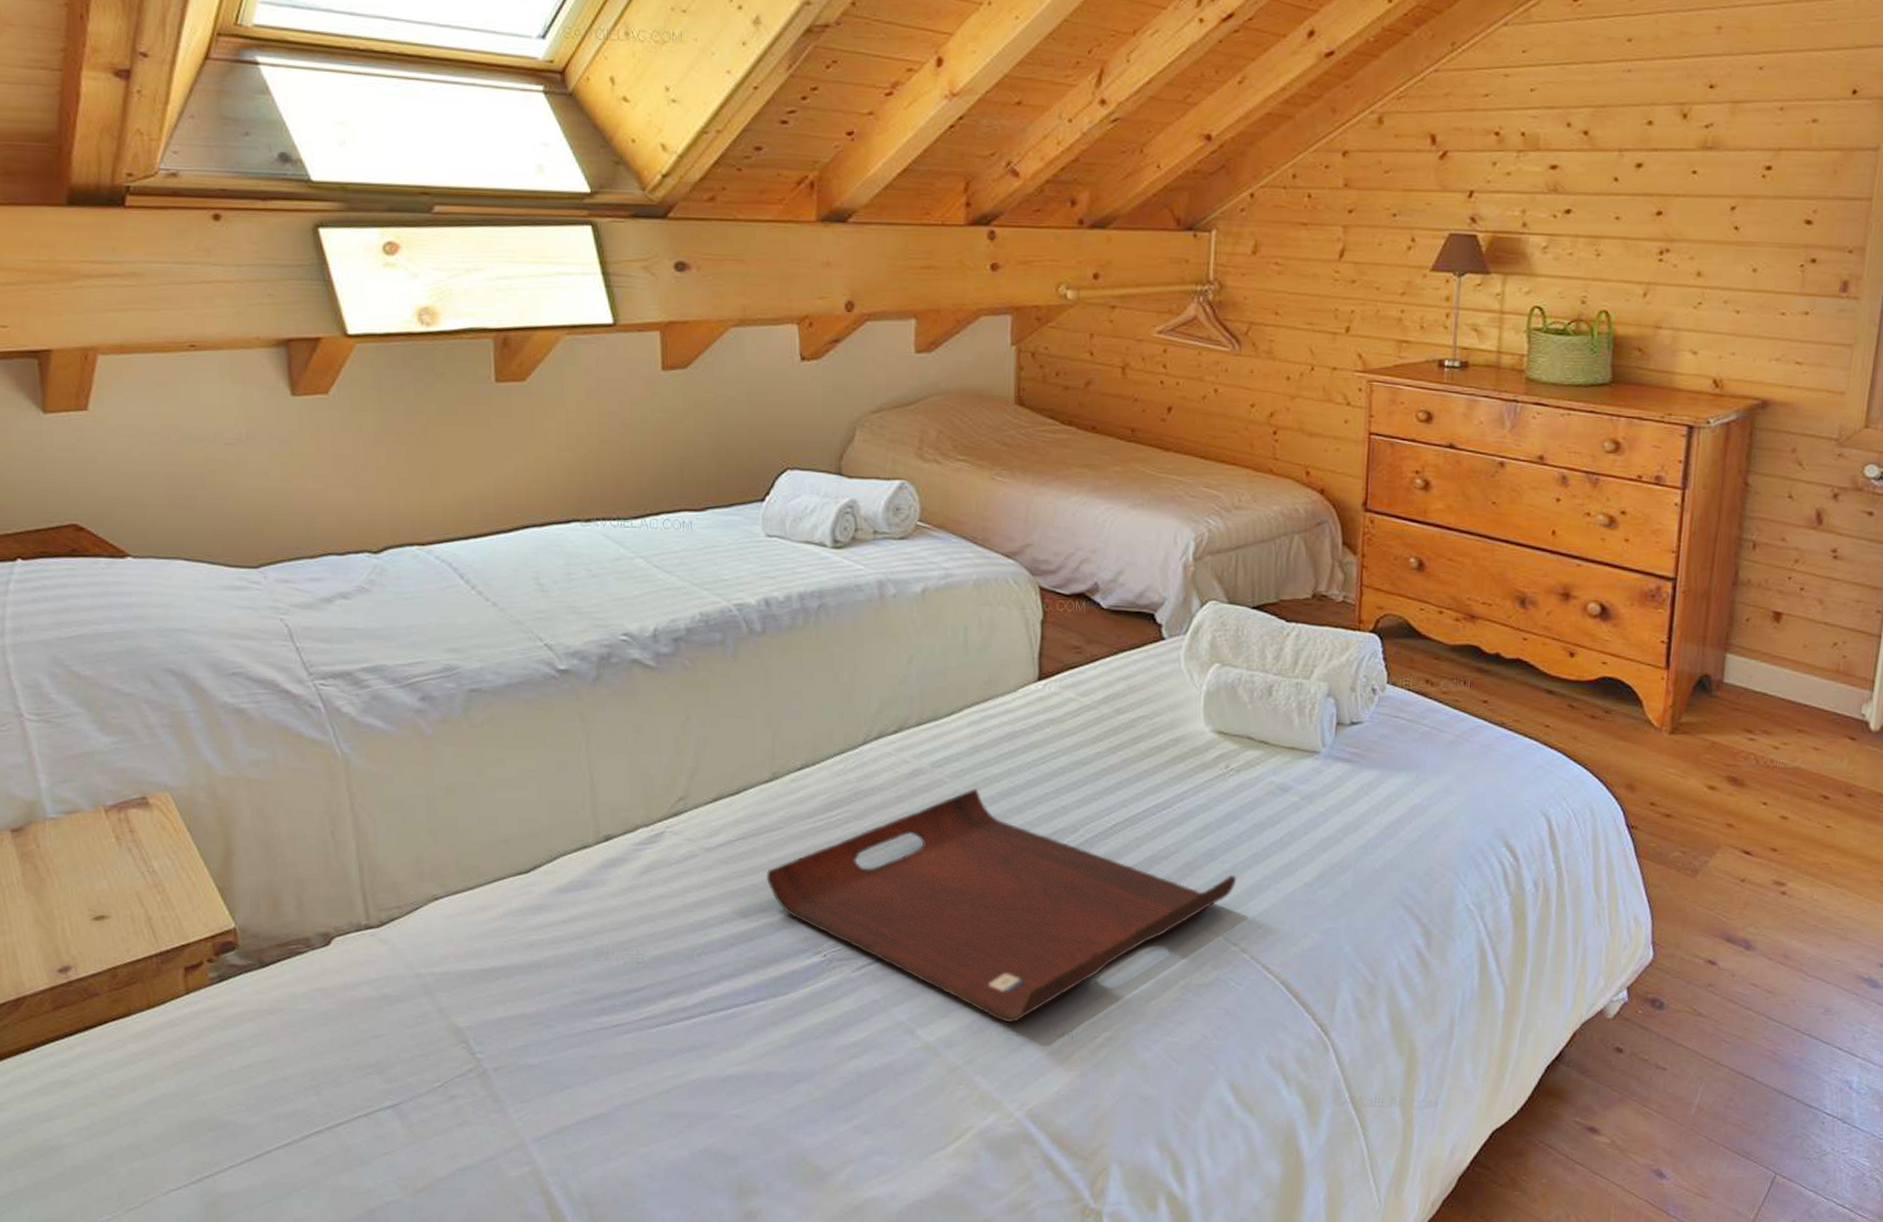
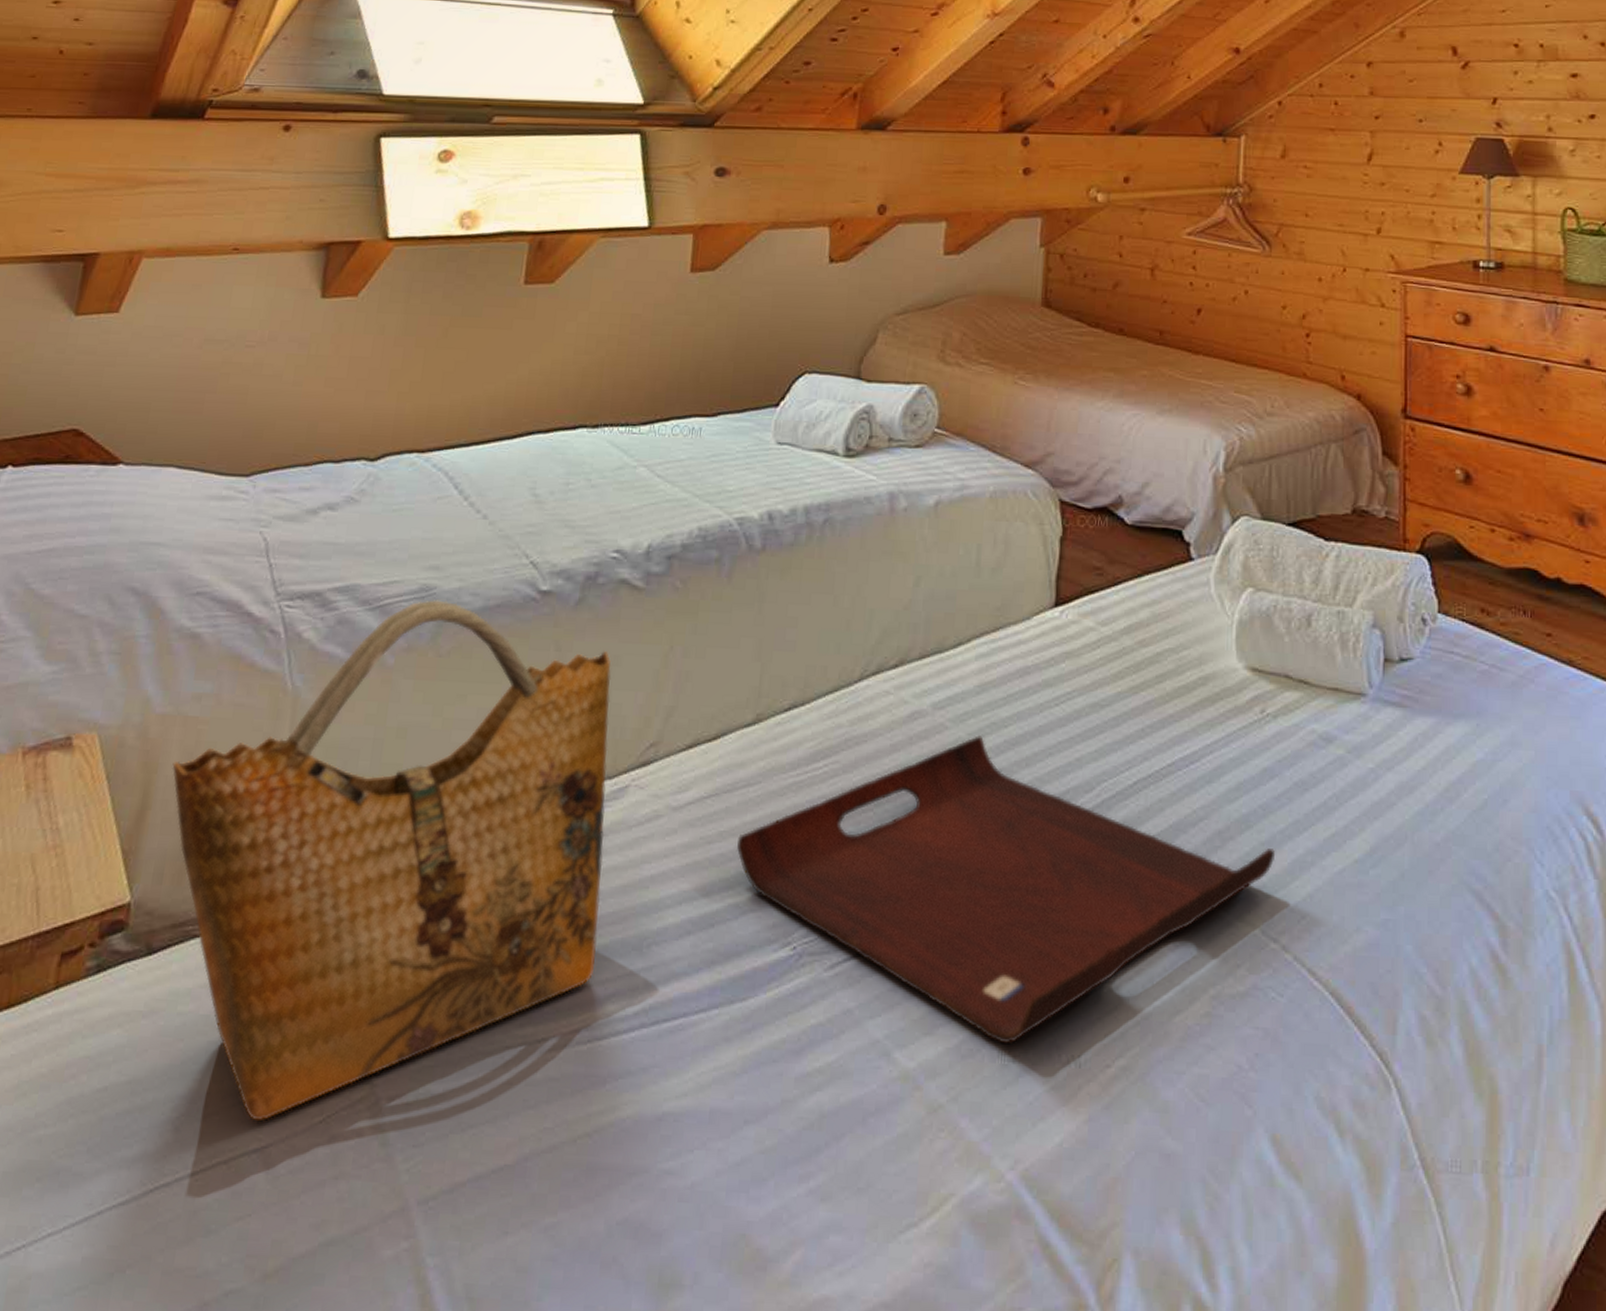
grocery bag: none [246,678,655,1087] -> present [172,600,611,1122]

